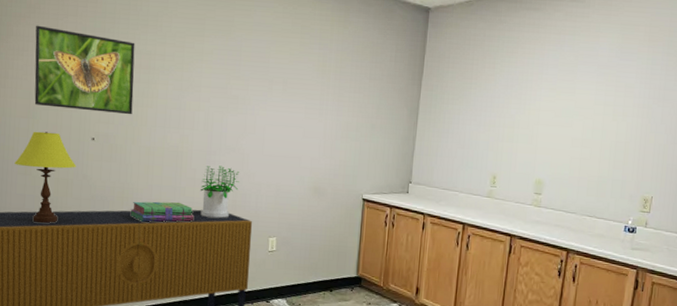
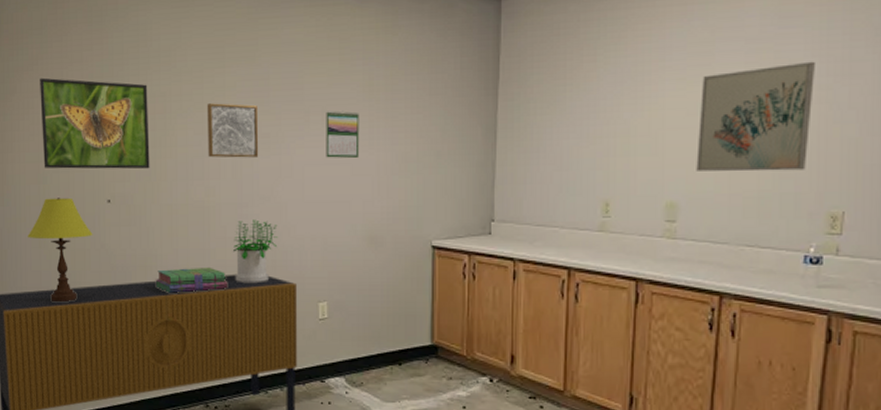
wall art: none [185,65,230,115] -> present [206,103,258,158]
calendar: none [284,83,313,124] -> present [326,110,360,159]
wall art: none [558,86,642,165] -> present [696,61,815,172]

